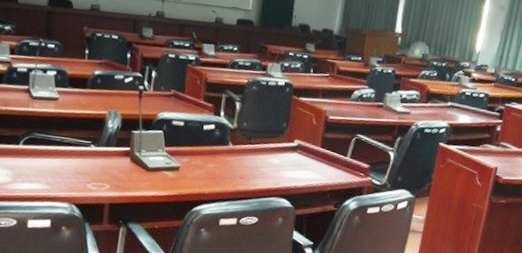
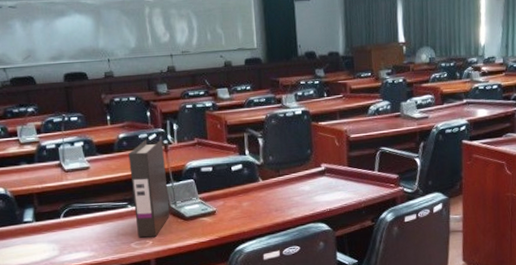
binder: none [96,82,139,182] -> present [128,139,170,238]

